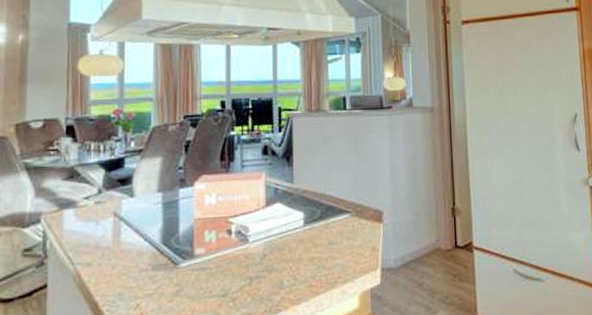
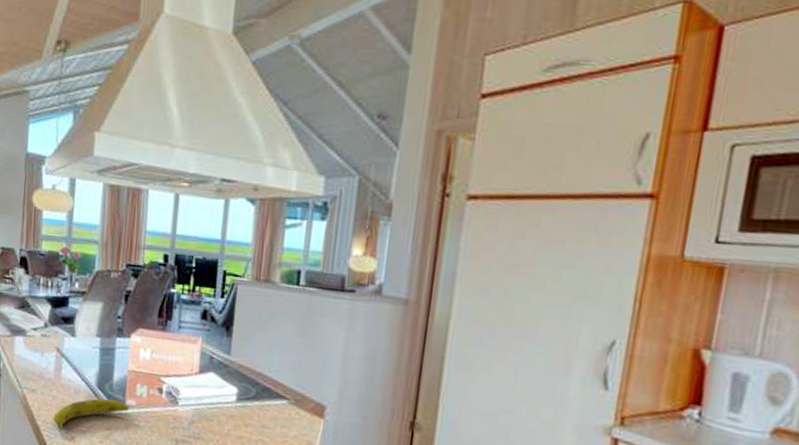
fruit: none [114,252,198,300] -> present [53,398,129,431]

